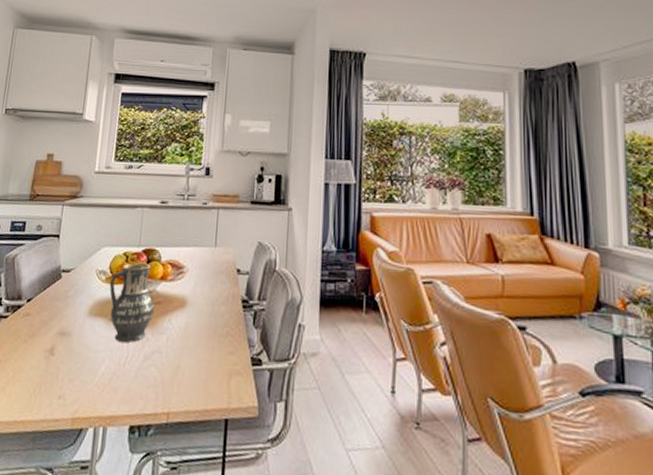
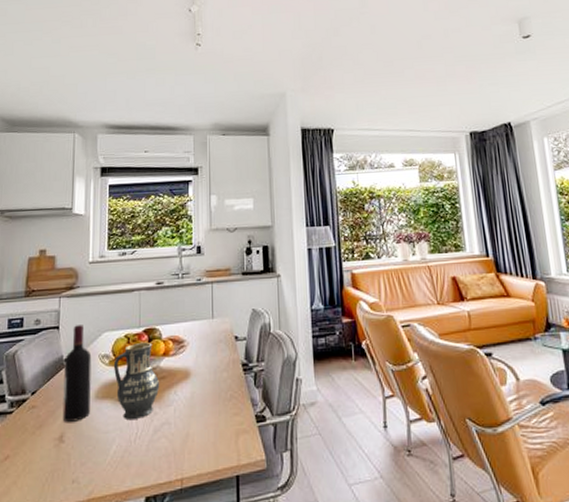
wine bottle: none [54,236,89,336] -> present [62,325,92,422]

